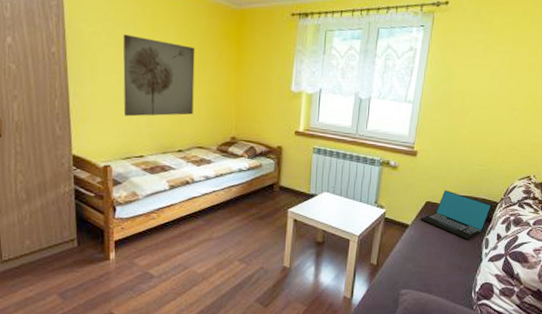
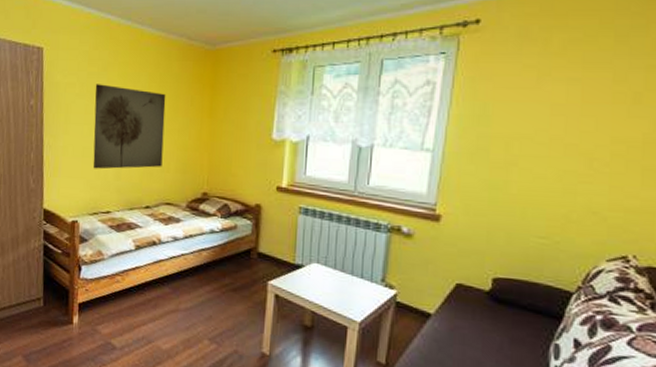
laptop: present [420,190,493,240] -> none [448,269,564,343]

